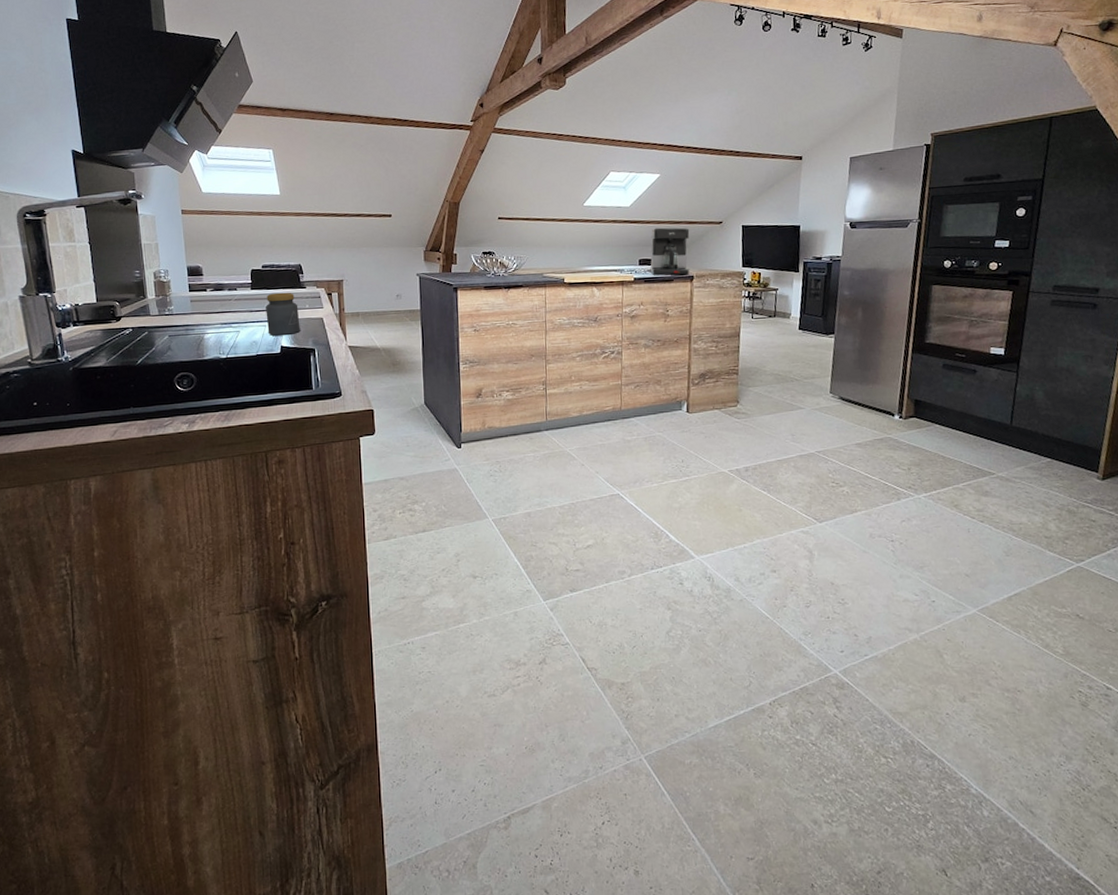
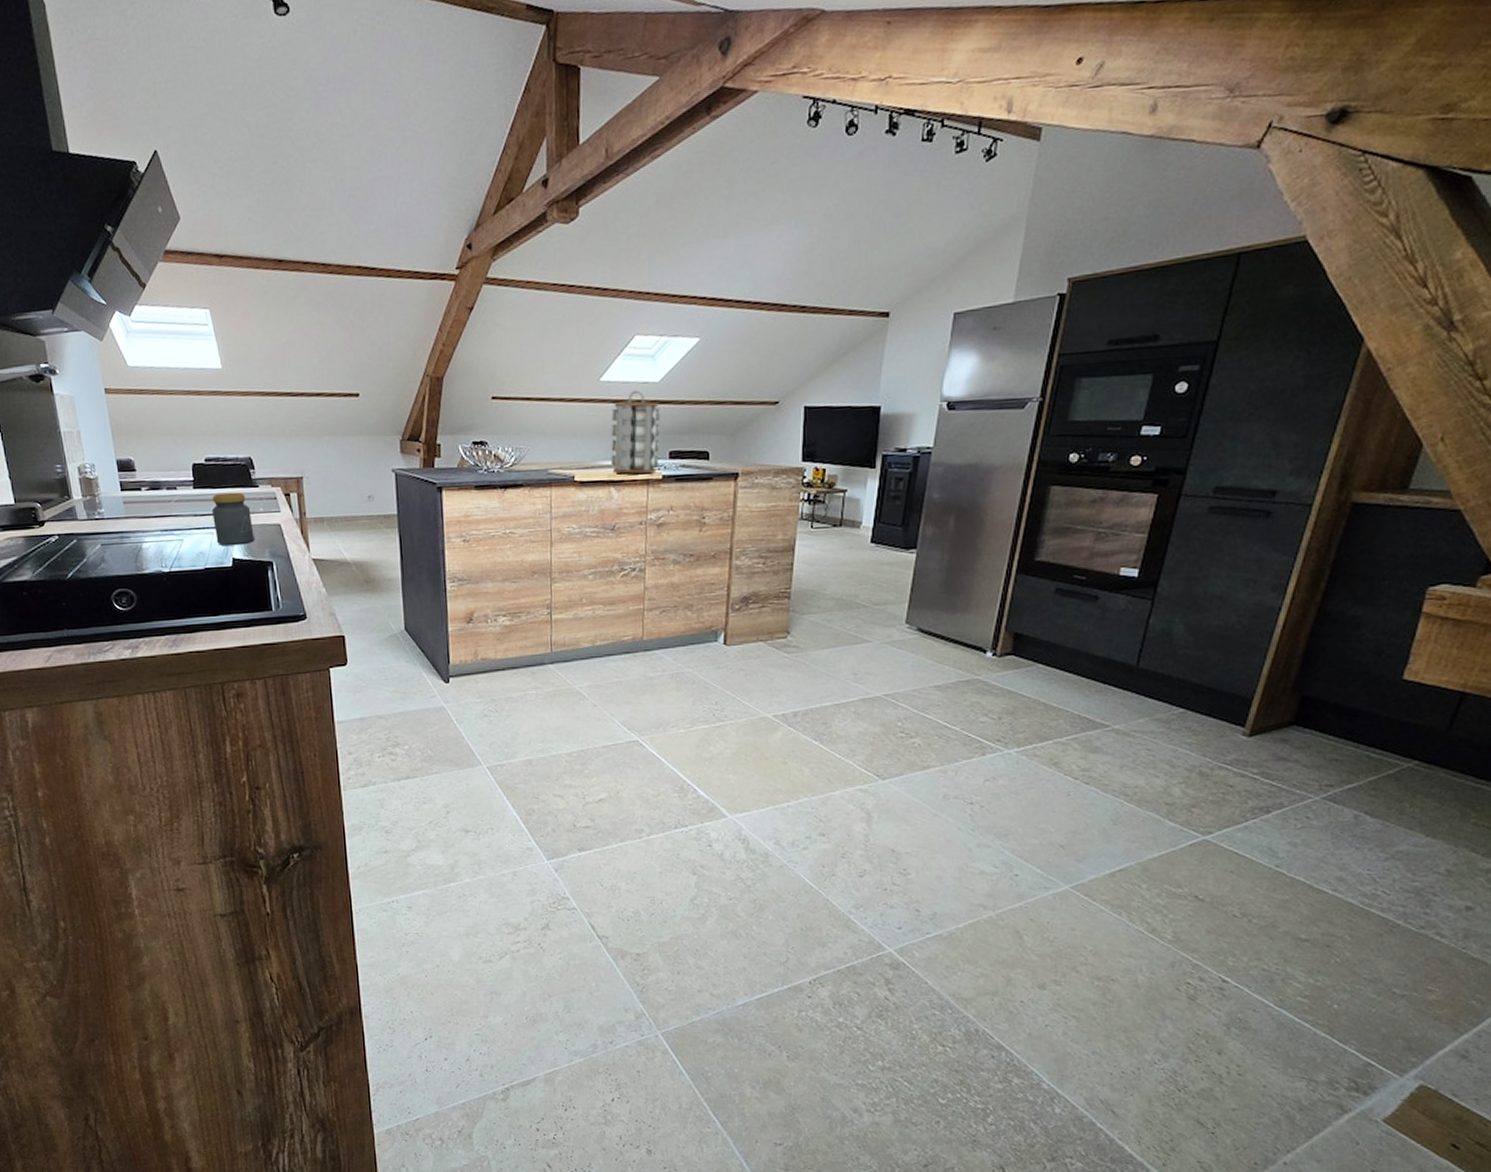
spice rack: none [592,213,632,278] -> present [610,390,661,475]
coffee maker: present [650,227,690,276] -> none [683,409,736,473]

